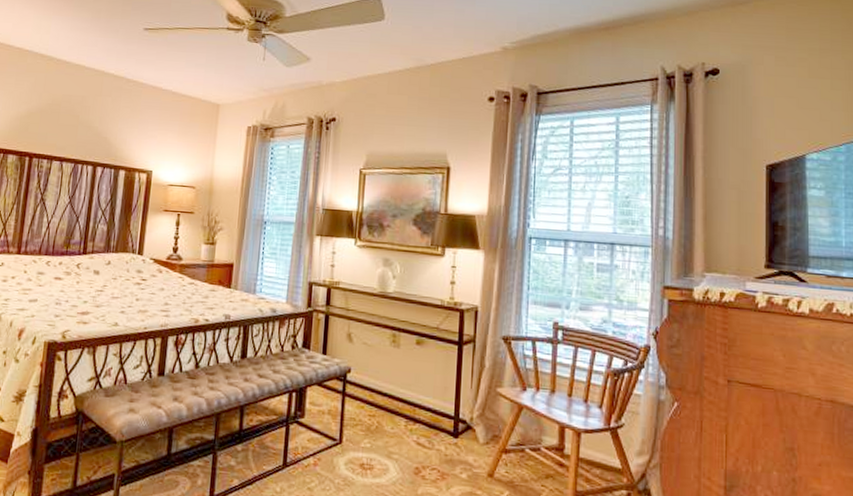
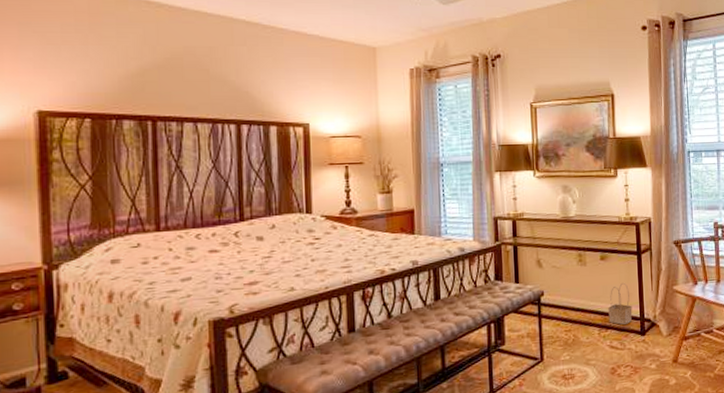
basket: none [418,373,446,421] -> present [608,282,633,325]

